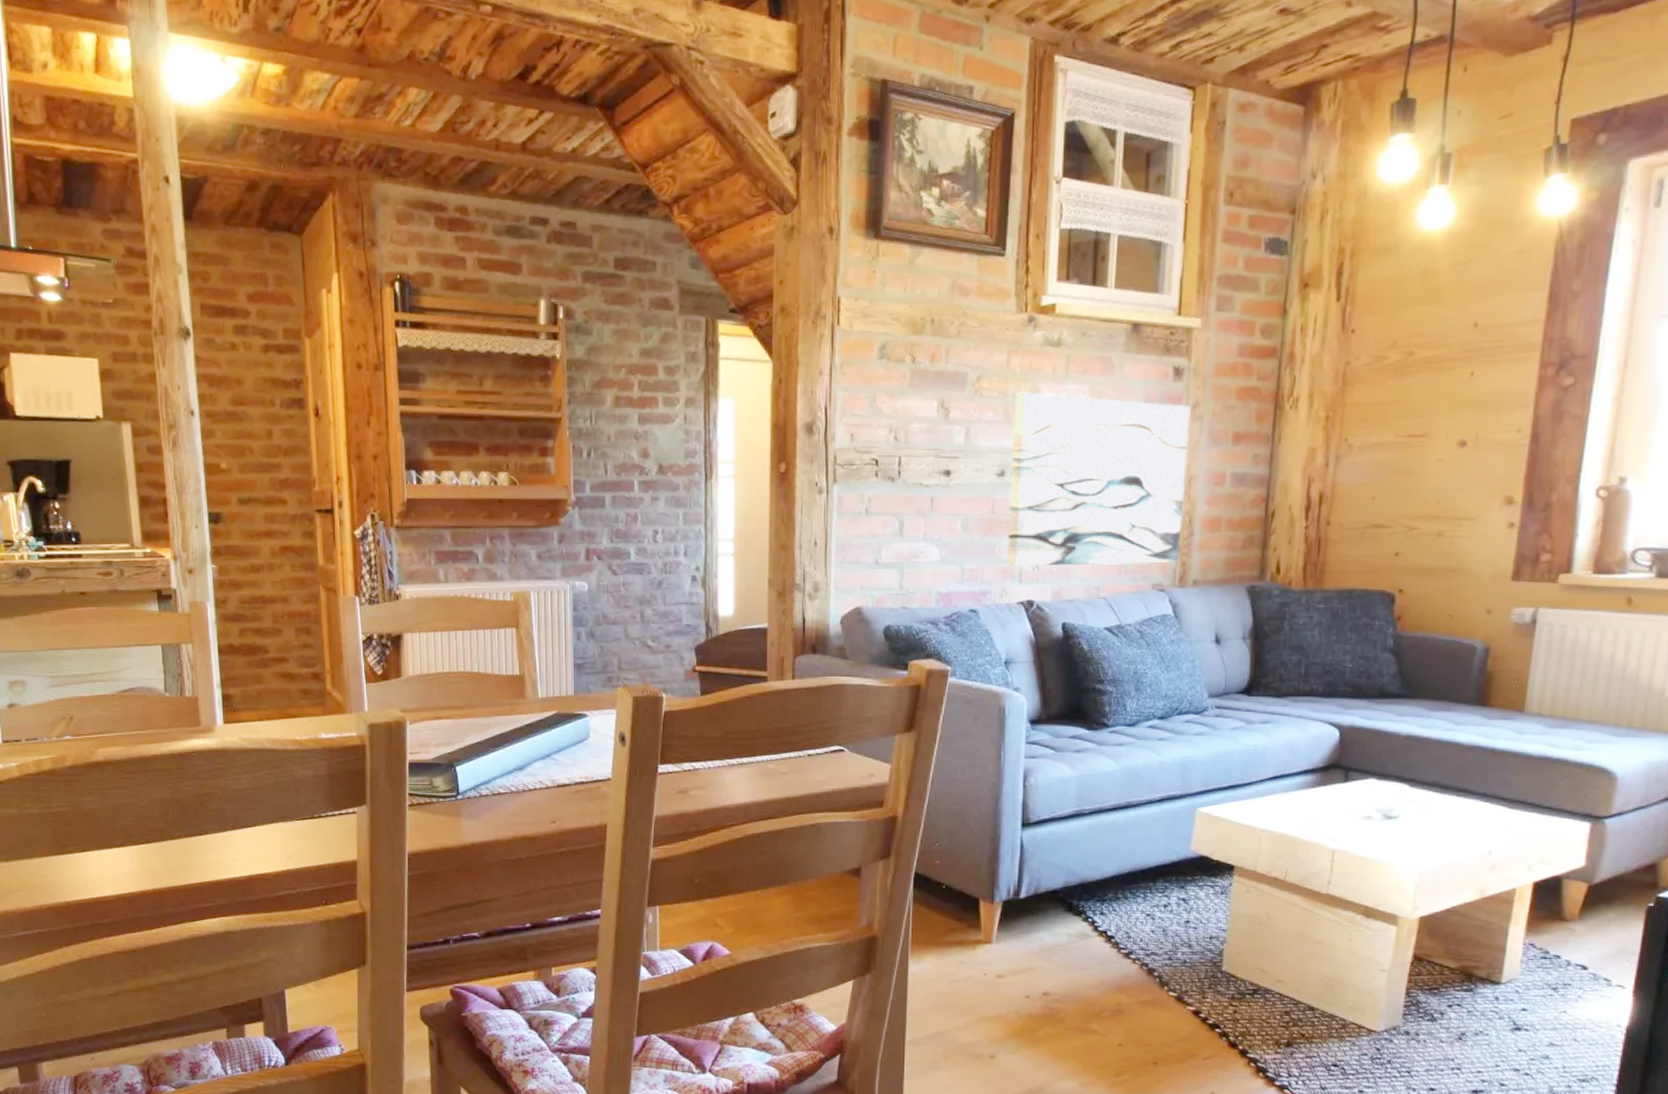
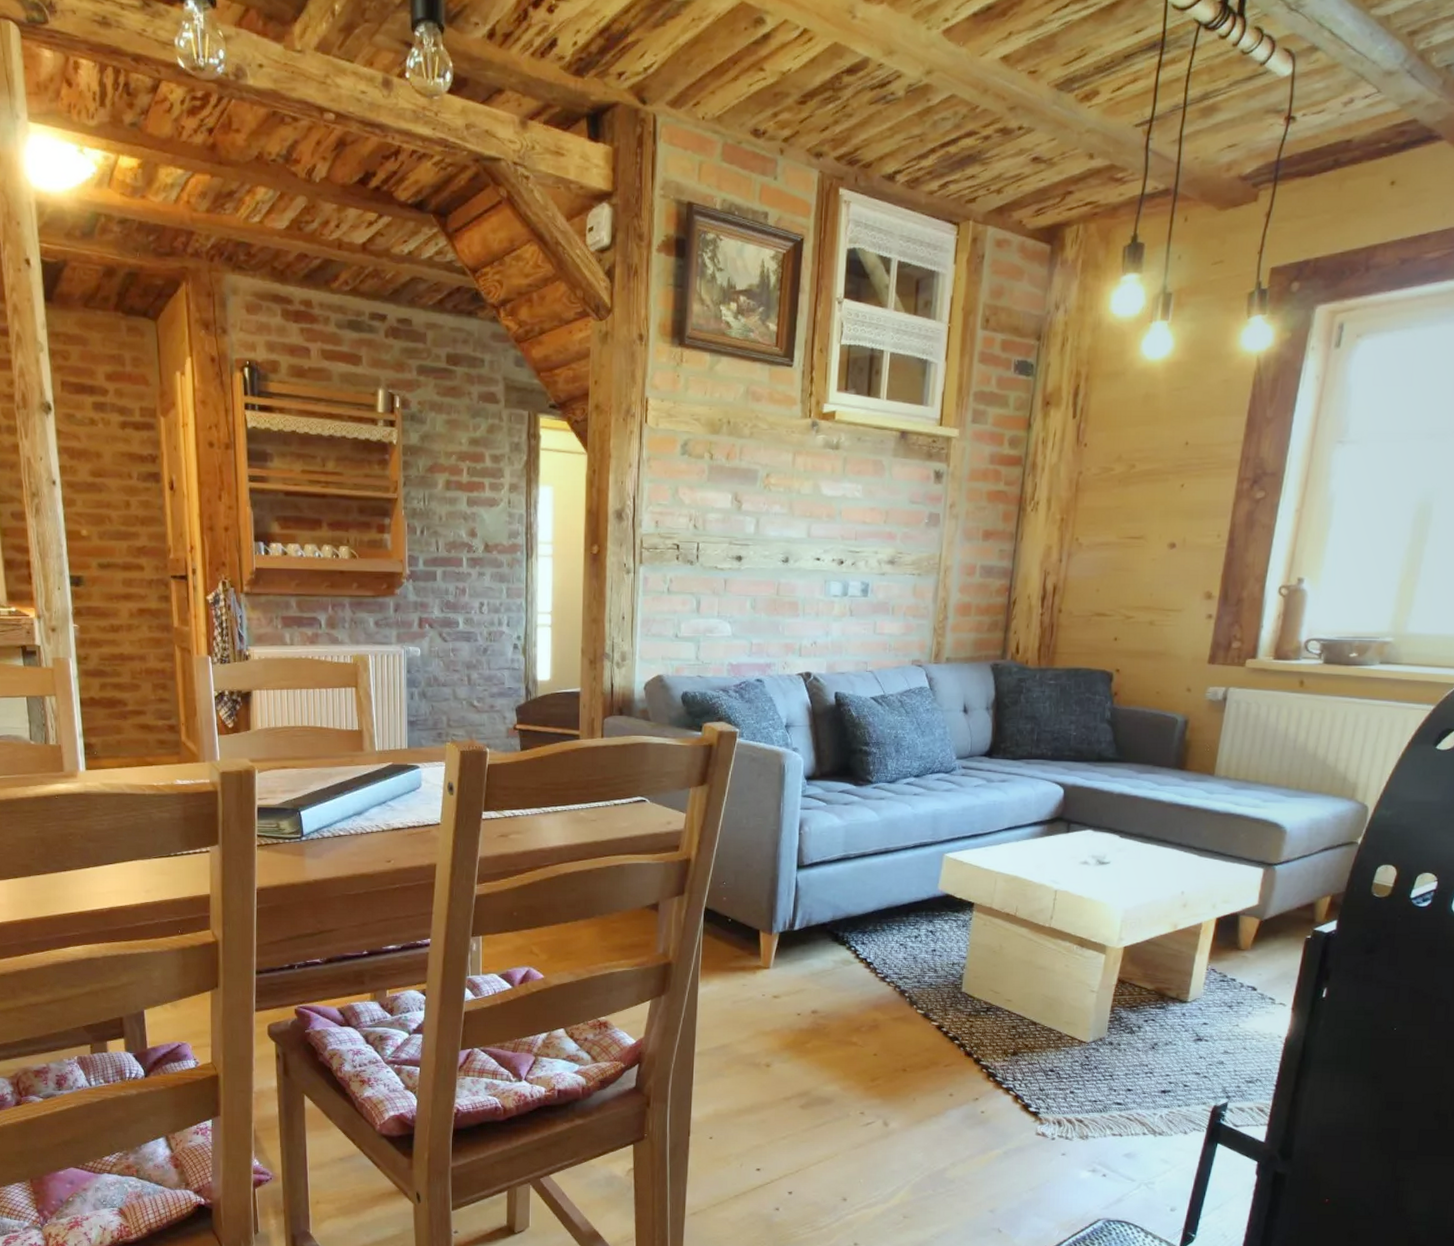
wall art: present [1006,392,1191,567] -> none [788,489,948,643]

